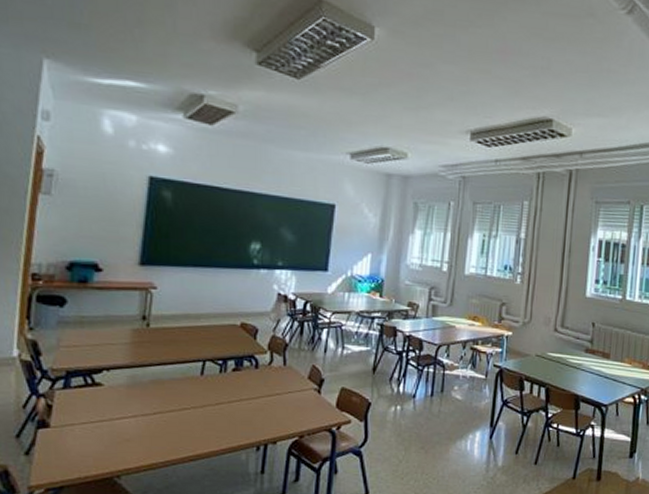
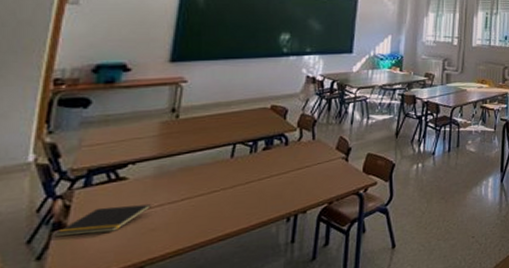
notepad: none [39,411,125,437] -> present [54,204,151,238]

